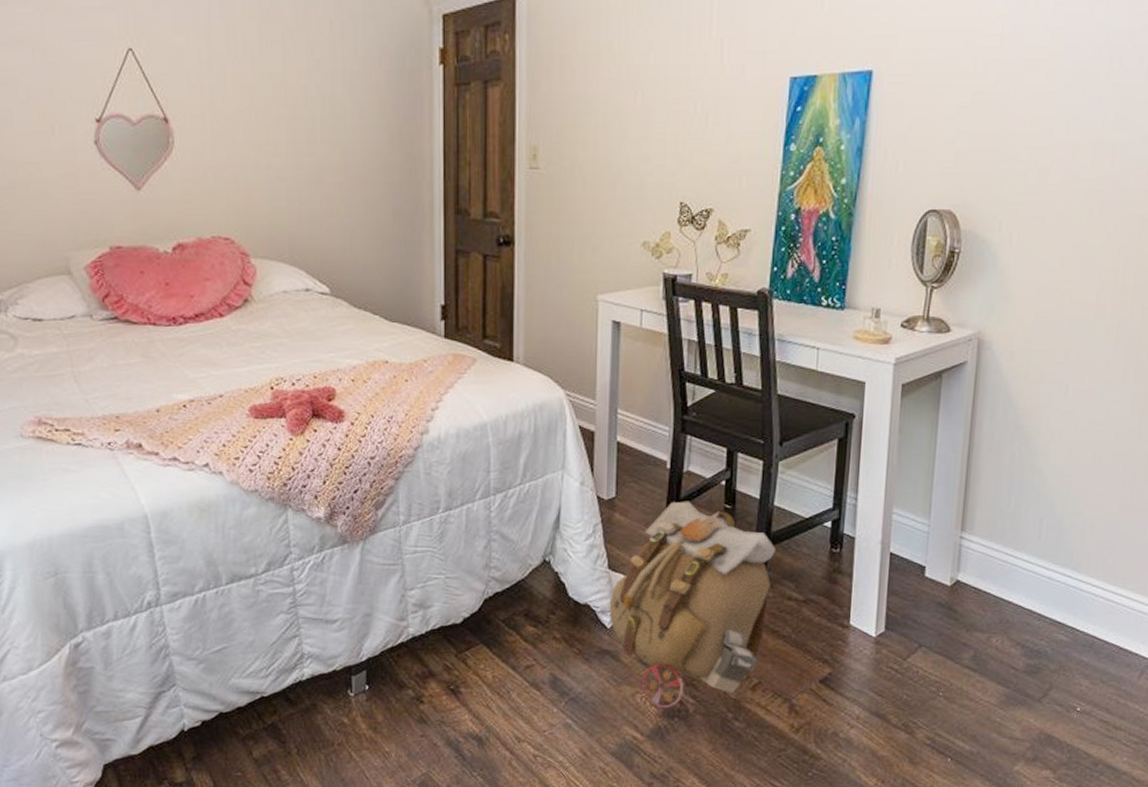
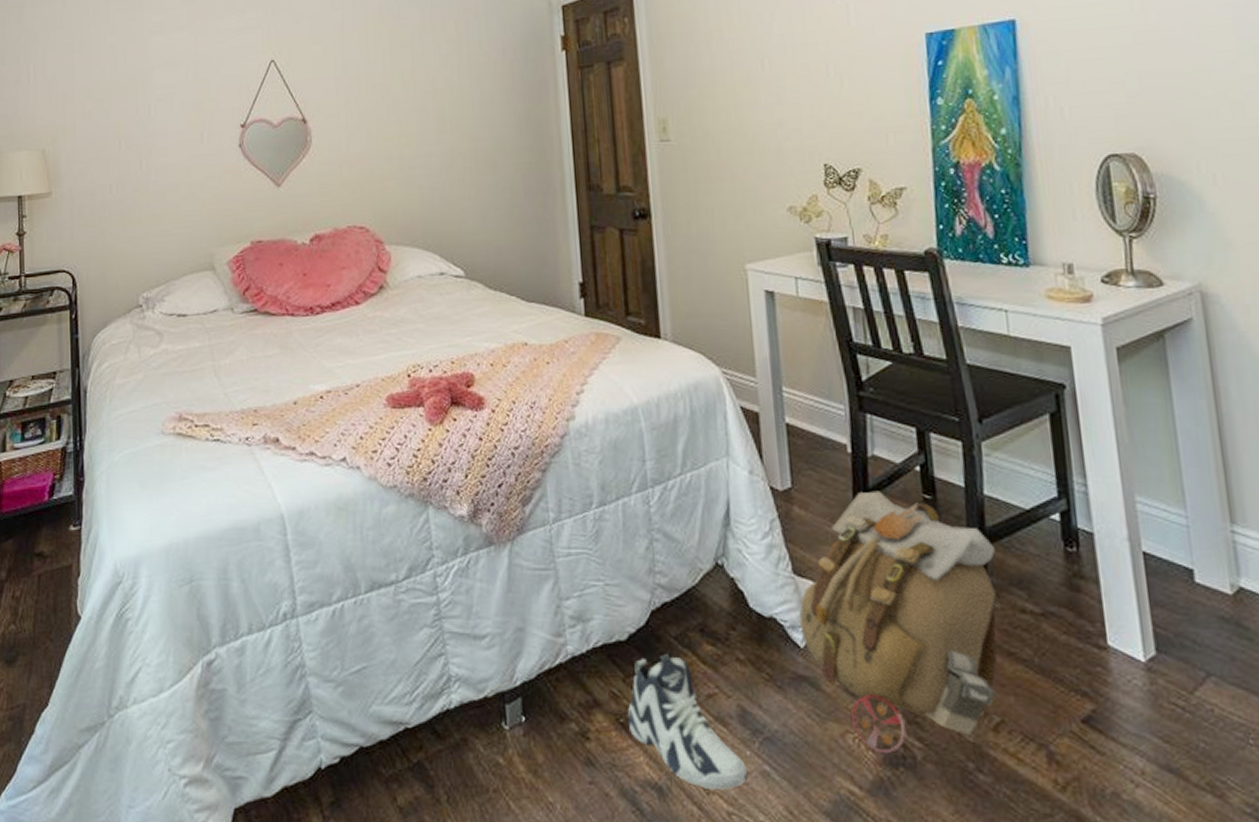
sneaker: none [457,634,554,739] -> present [627,654,748,791]

